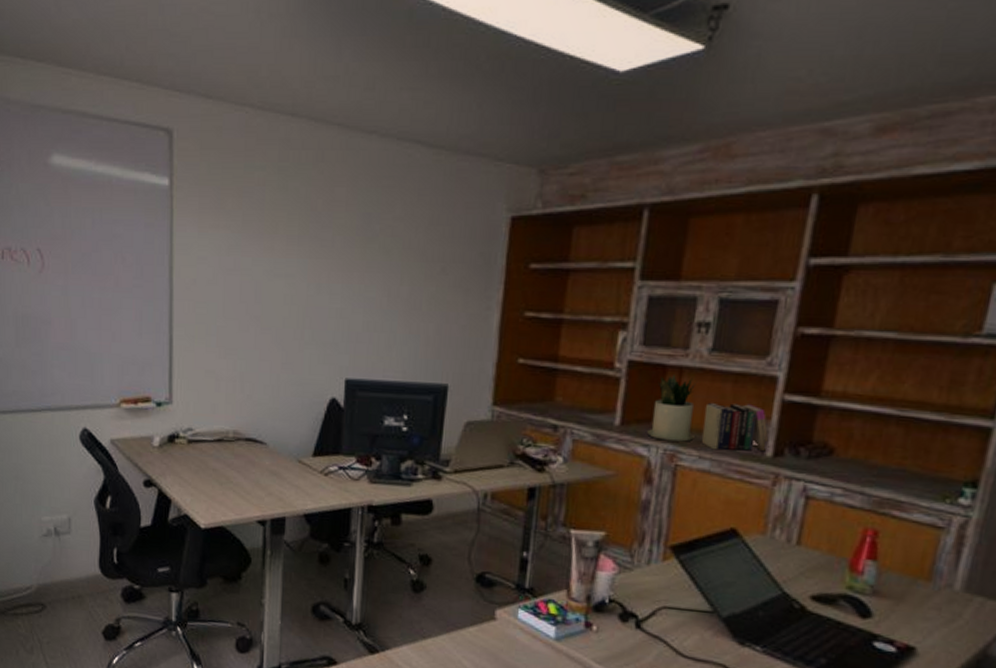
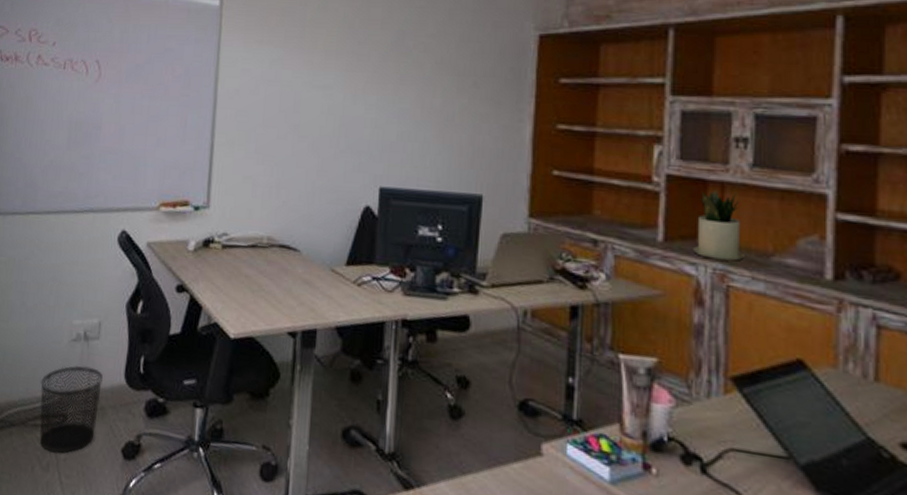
waste bin: none [16,558,77,638] -> present [39,365,103,454]
books: present [702,402,770,452] -> none [752,219,828,275]

